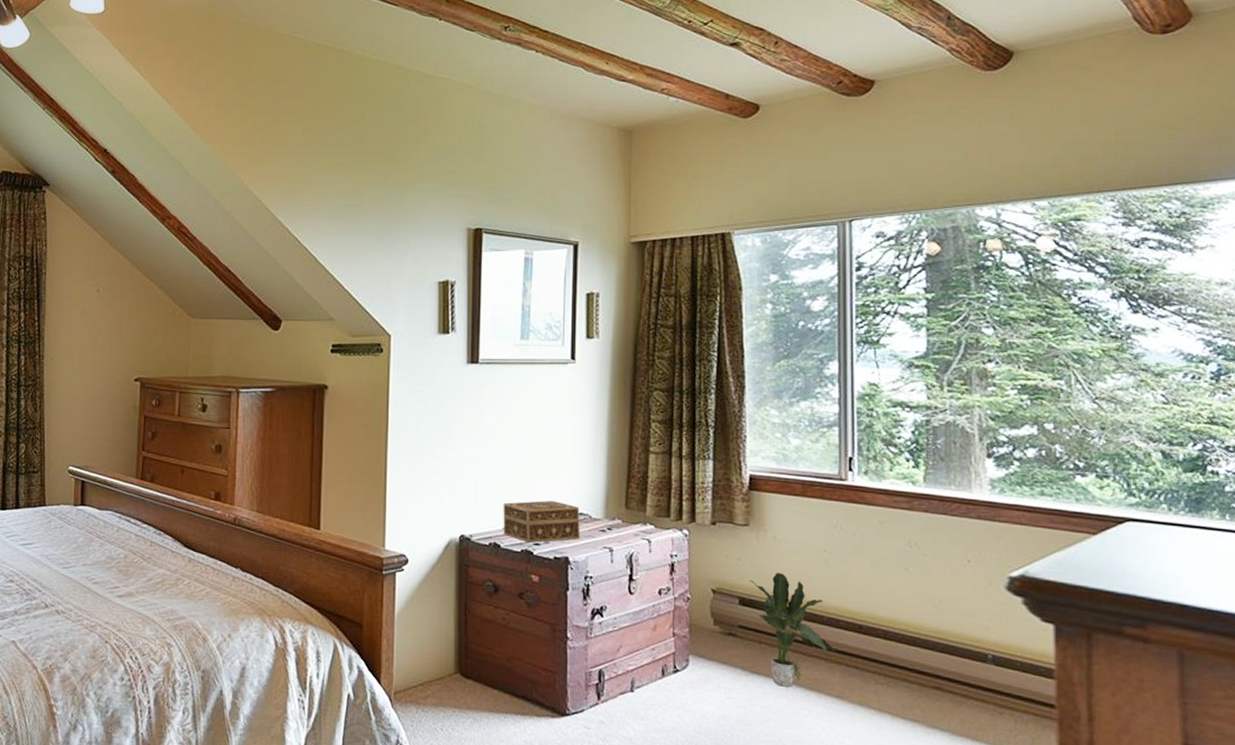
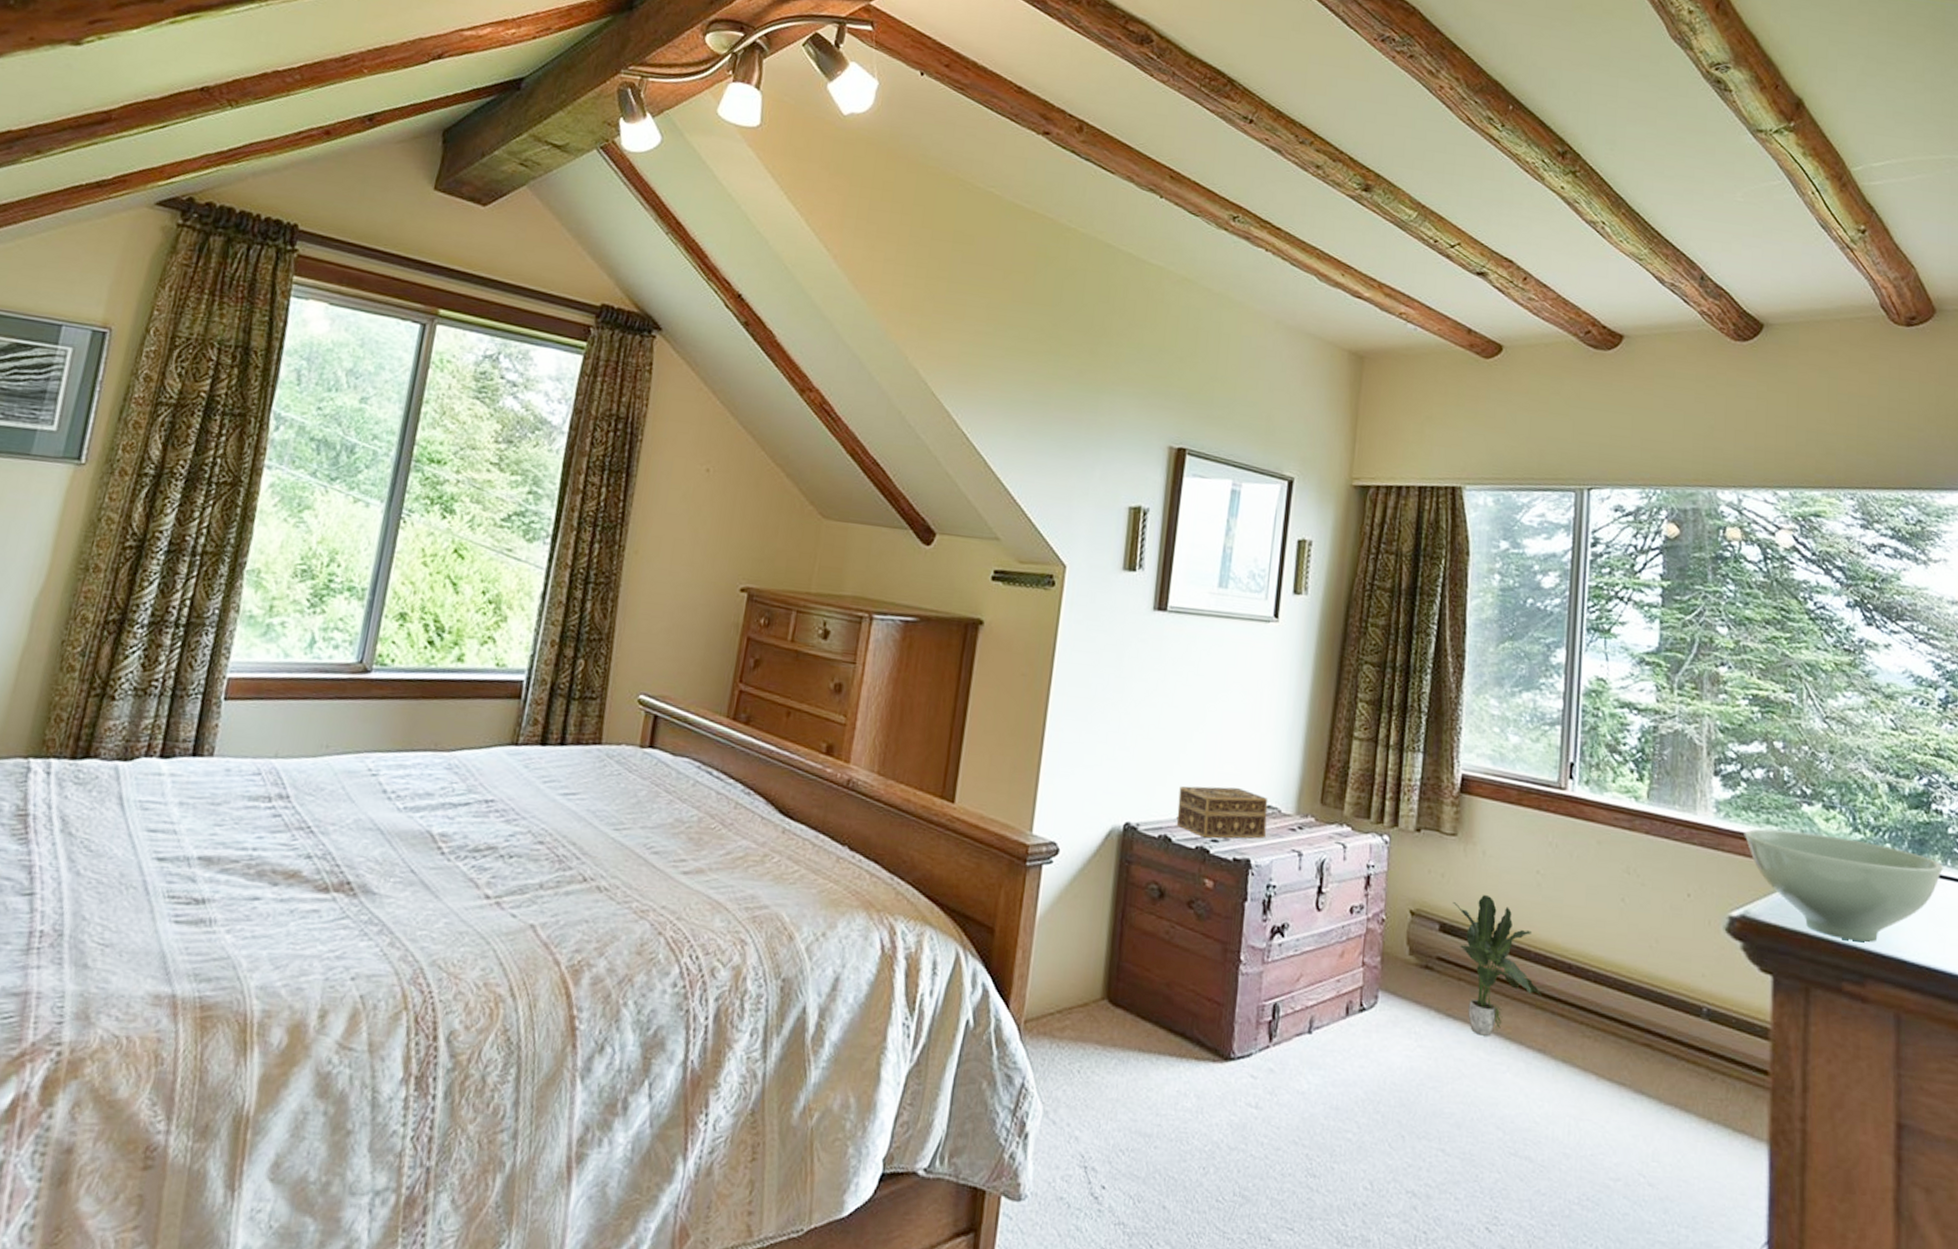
bowl: none [1019,500,1222,592] -> present [1744,829,1944,943]

